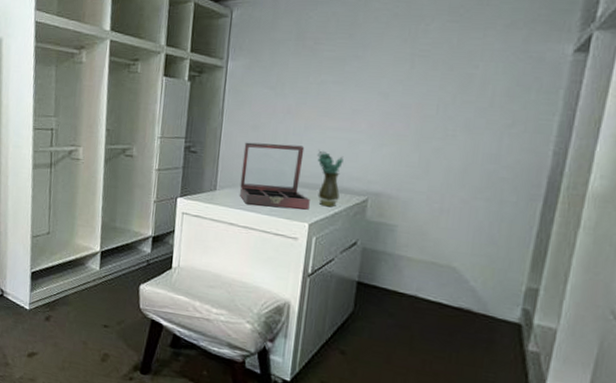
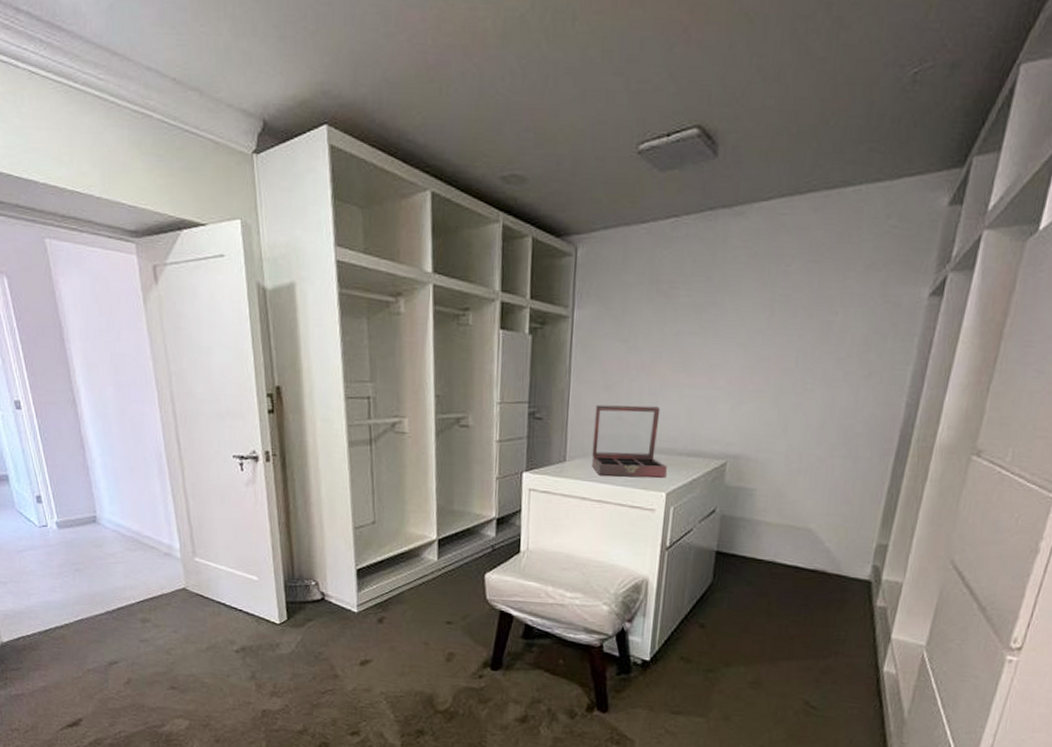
vase: present [316,150,344,208] -> none [673,411,702,474]

